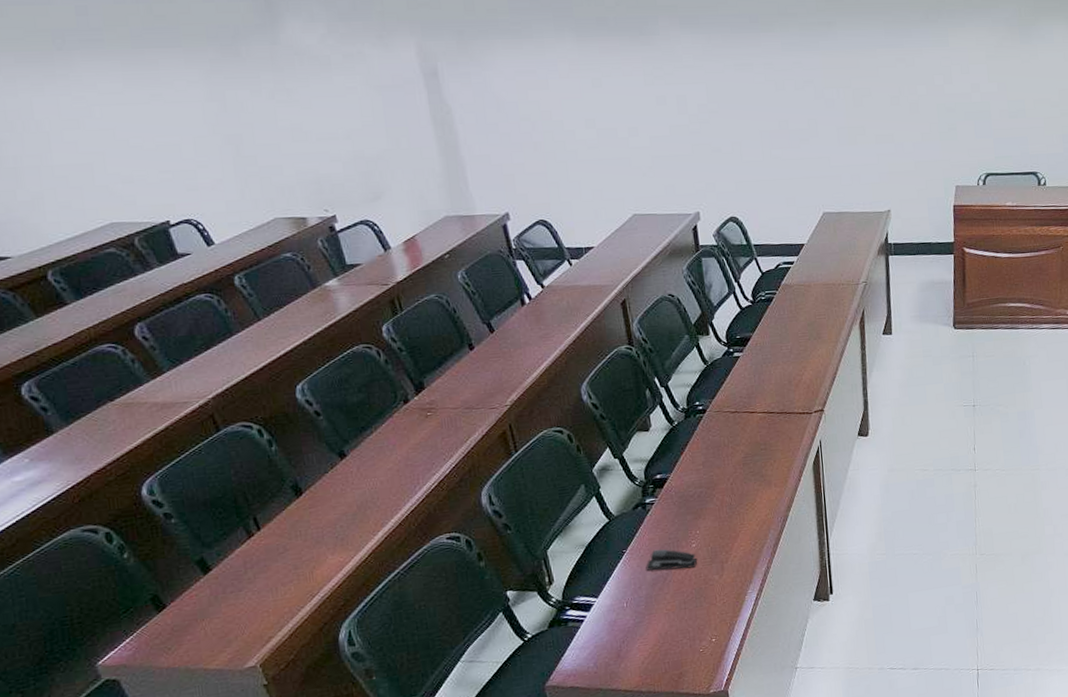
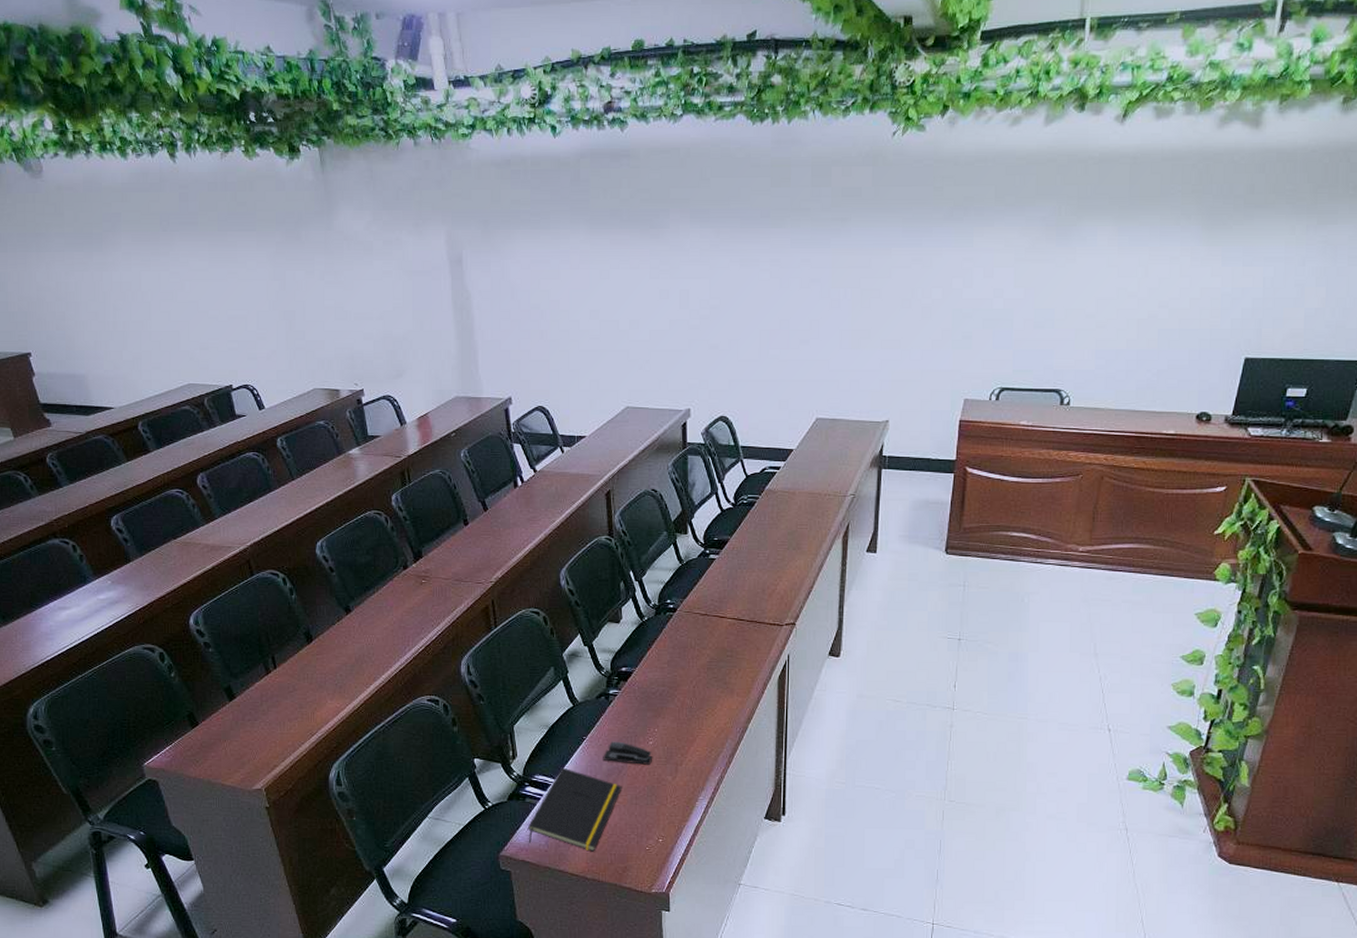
notepad: none [573,584,669,668] -> present [528,767,622,852]

